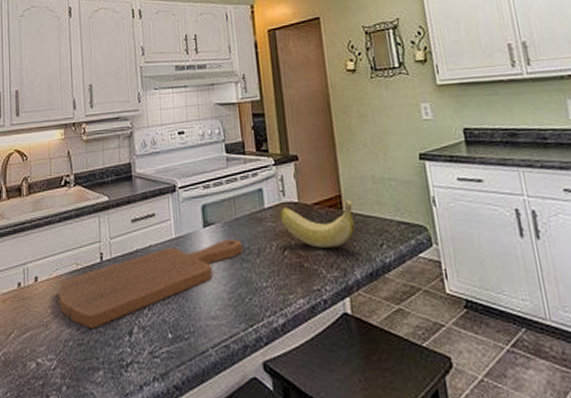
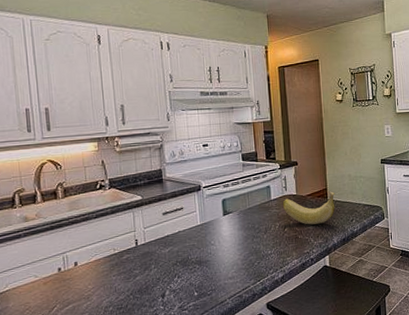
cutting board: present [58,238,242,328] -> none [97,222,254,296]

